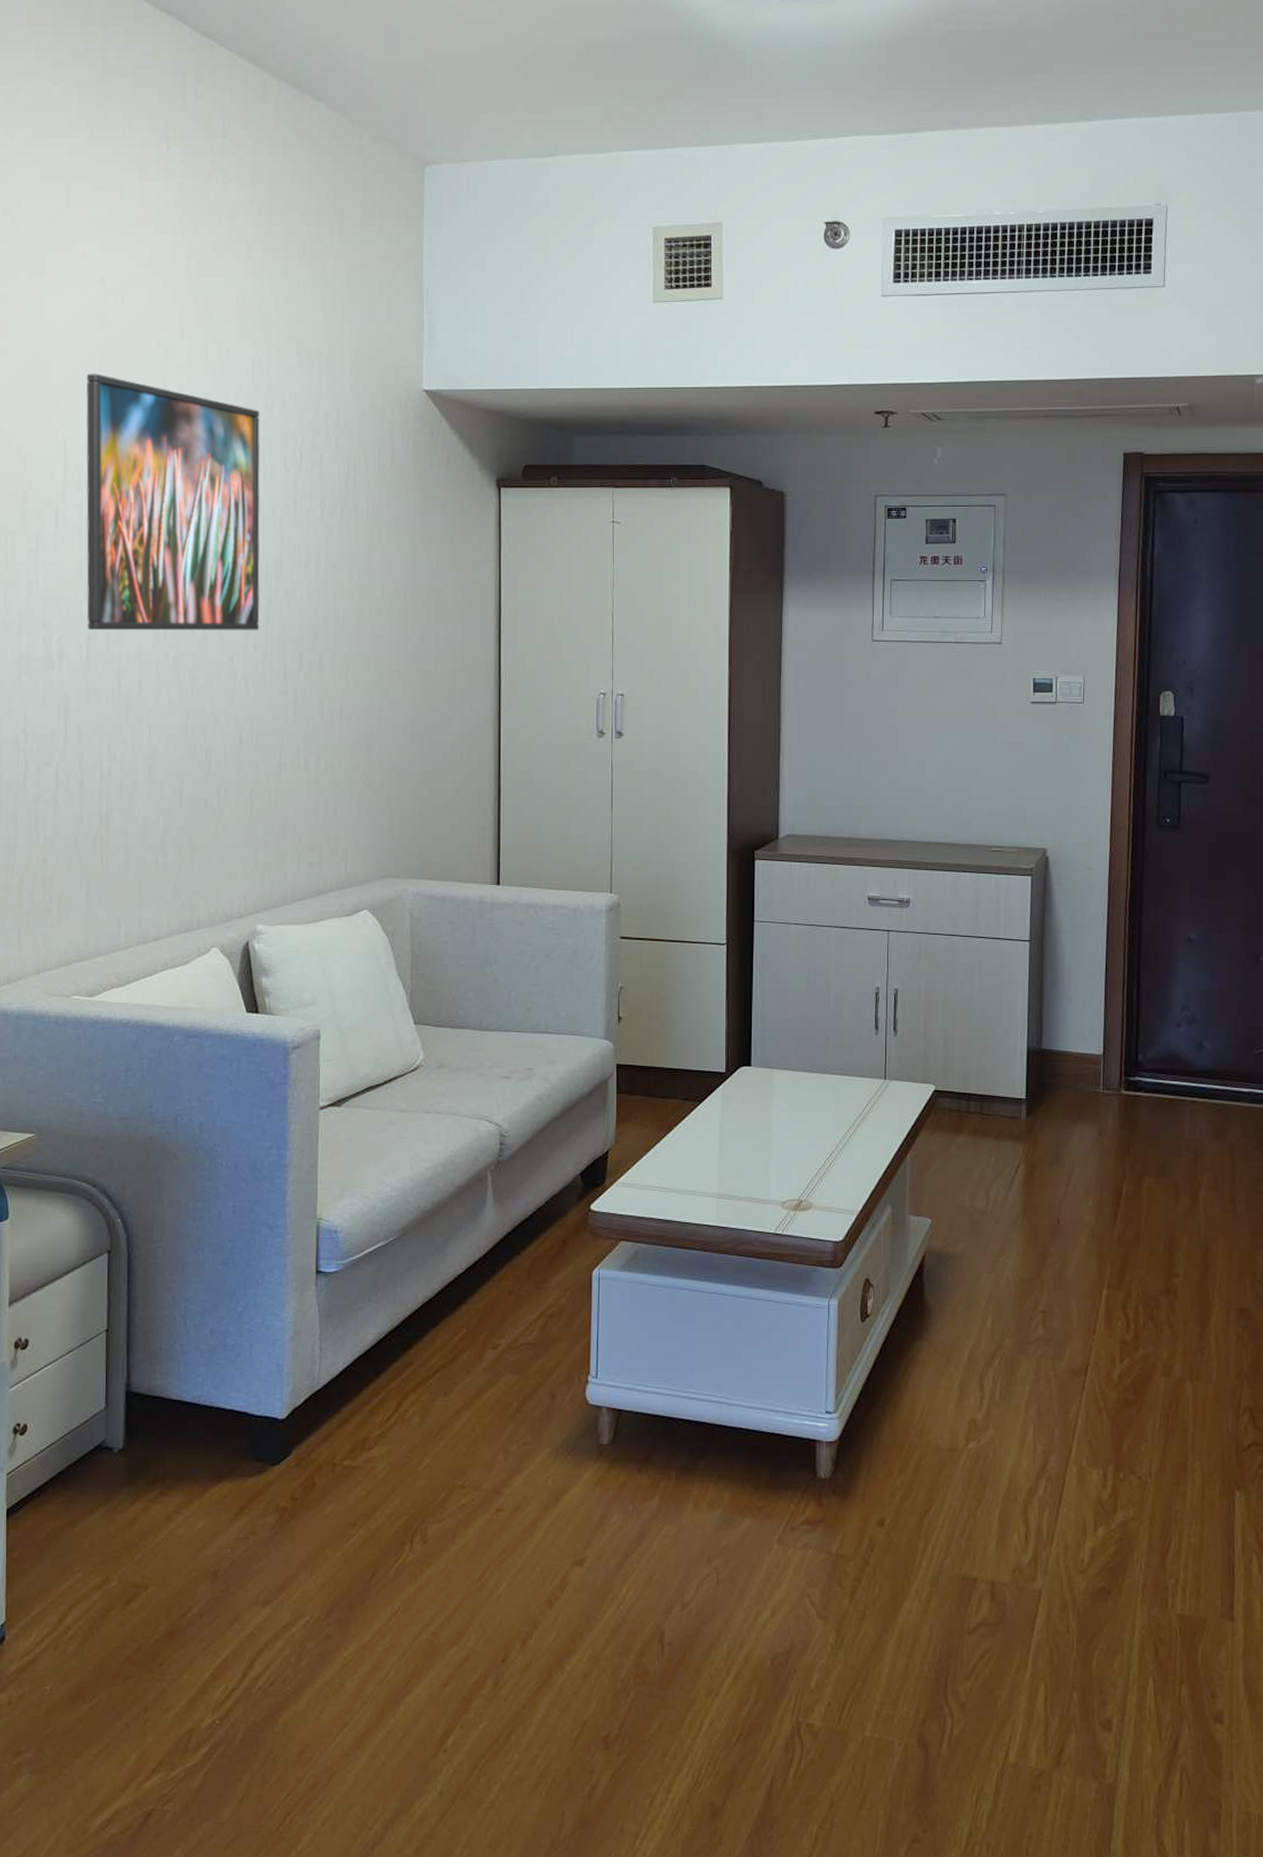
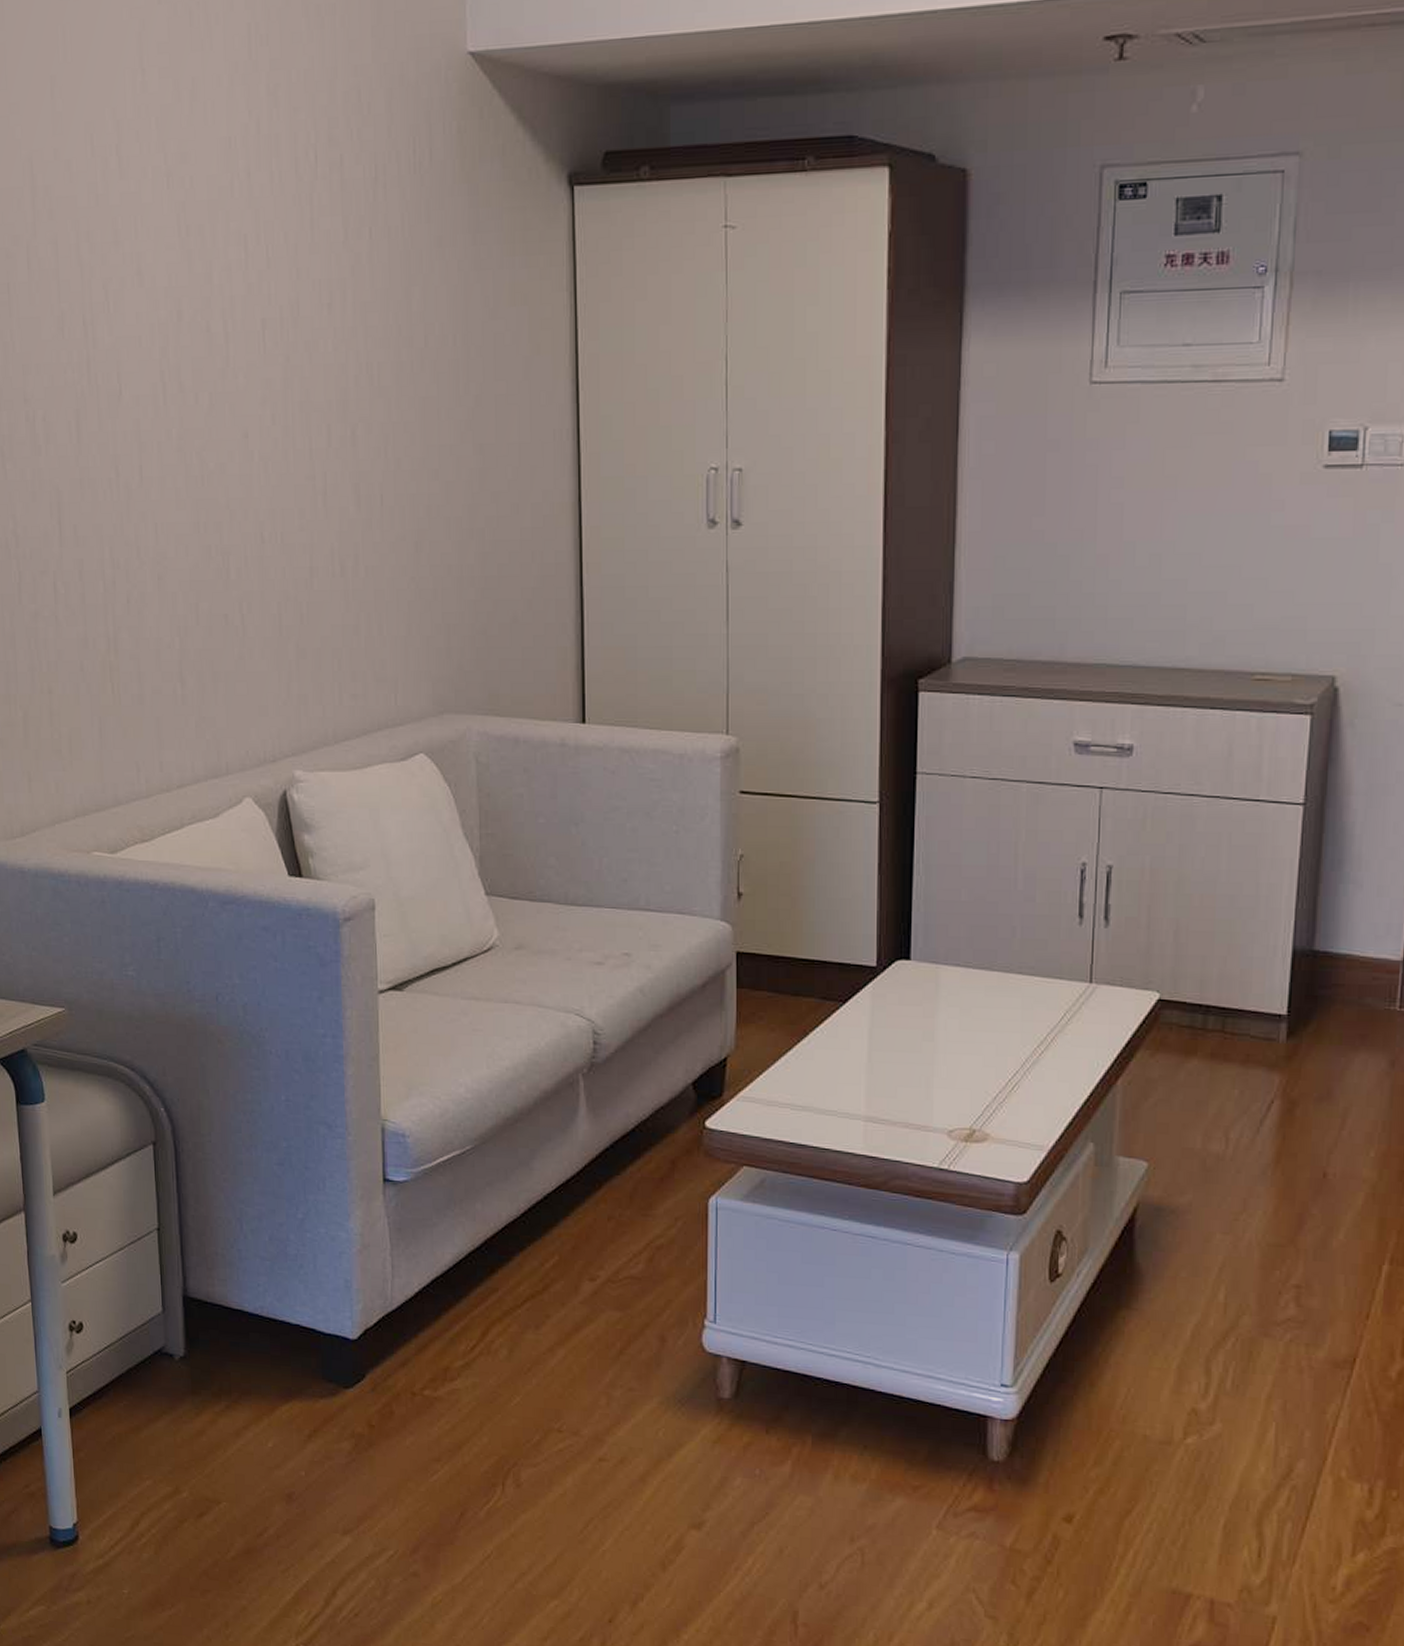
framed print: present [86,373,261,631] -> none [48,61,277,404]

